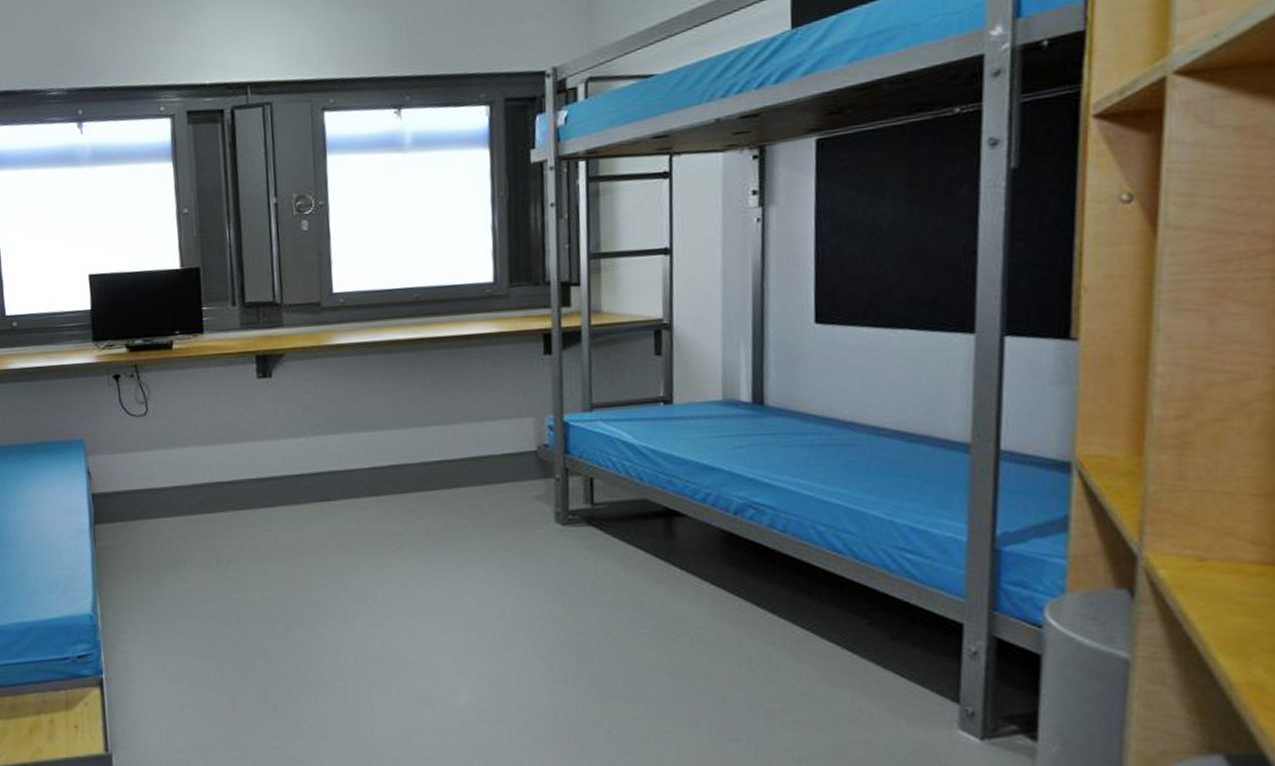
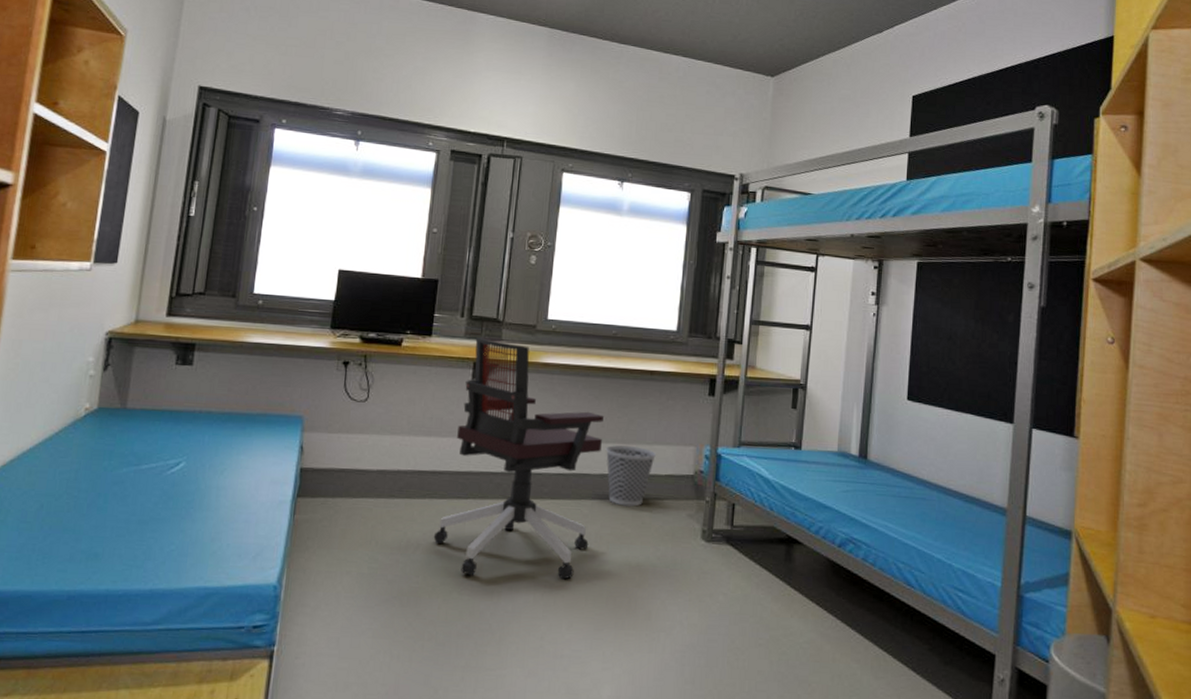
office chair: none [244,326,420,588] -> present [433,337,605,580]
wastebasket: none [424,426,487,495] -> present [605,445,656,507]

